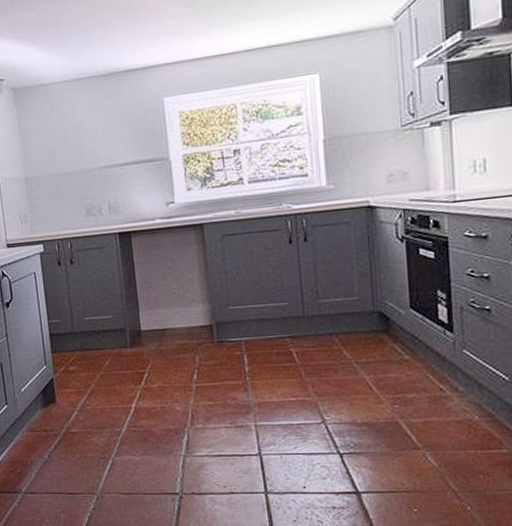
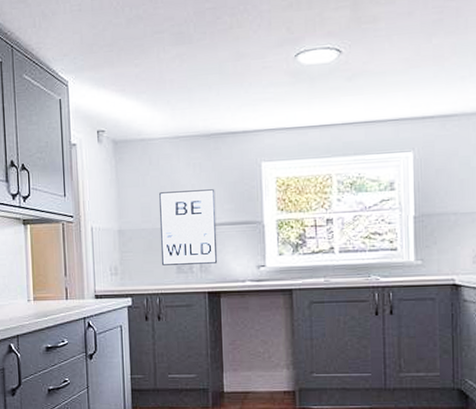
wall art: none [63,129,126,210] -> present [159,189,218,265]

